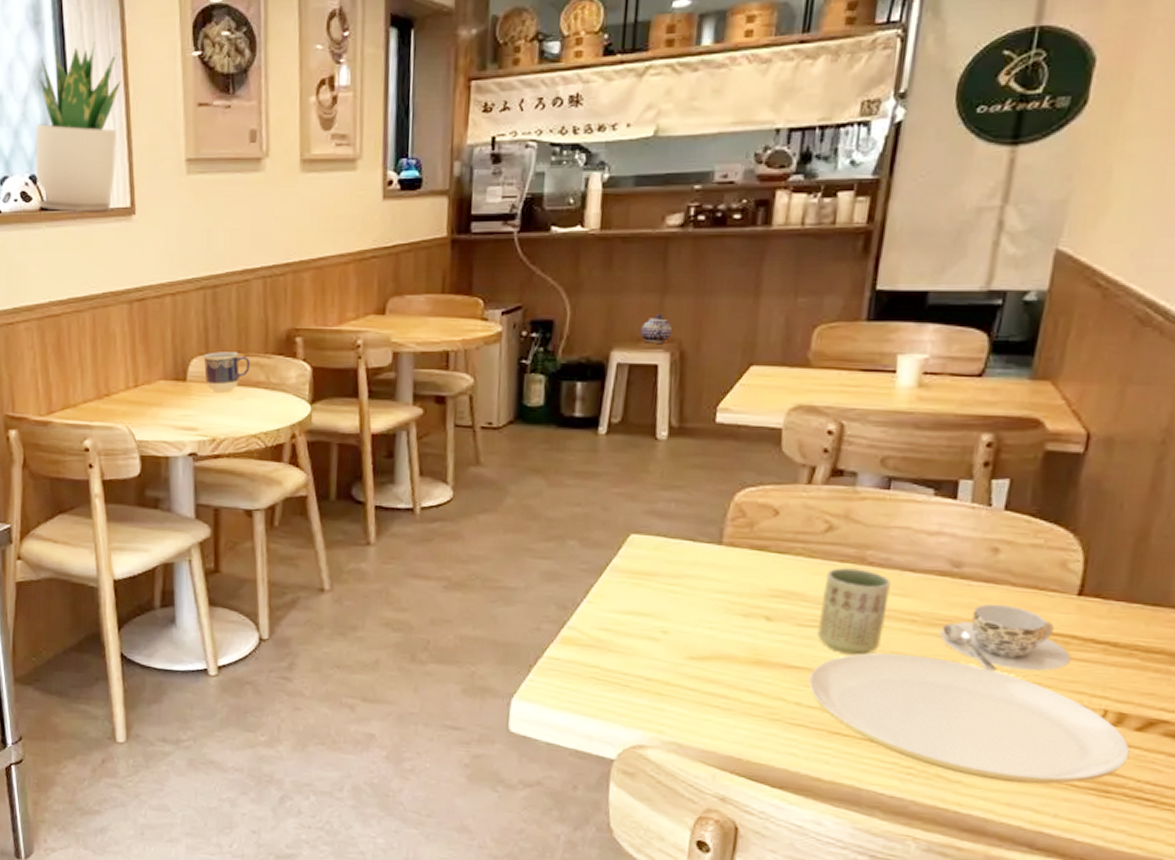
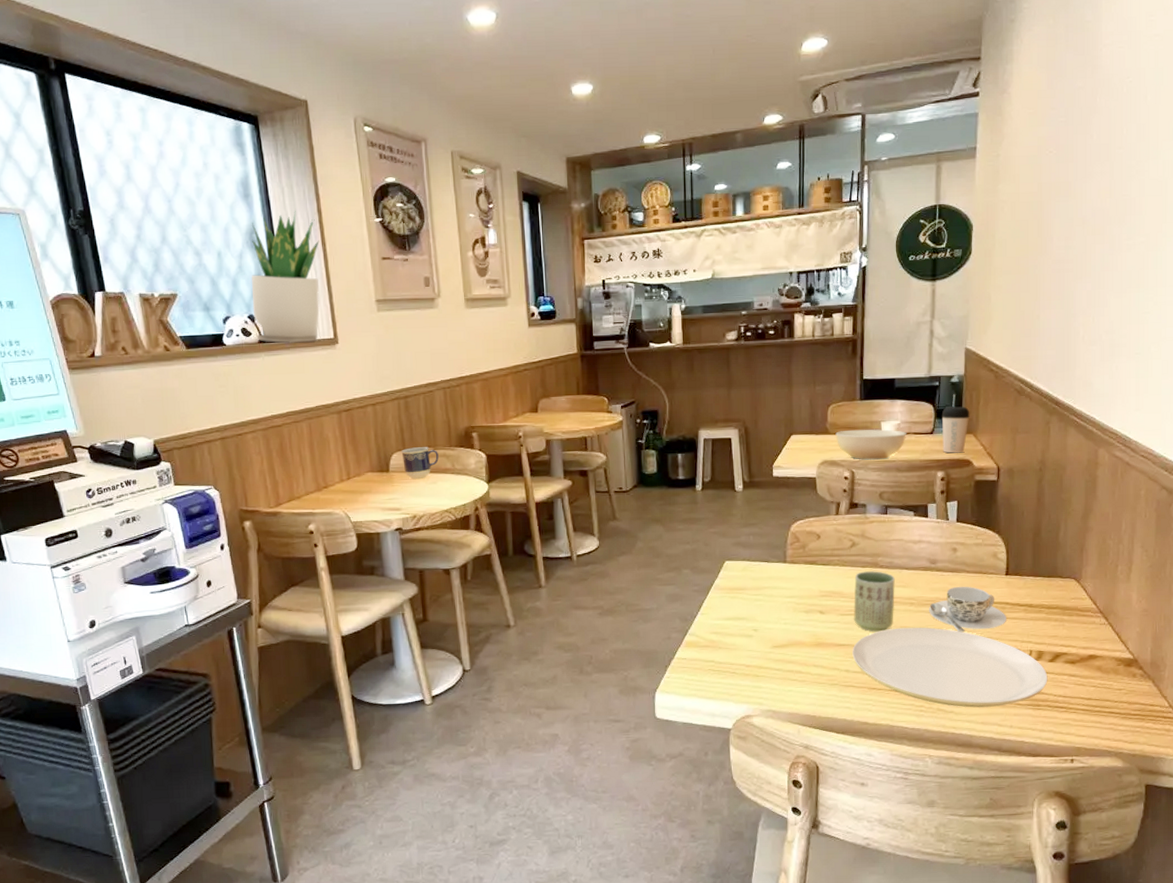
teapot: present [640,313,673,343] -> none [717,402,738,423]
bowl: none [820,363,939,410] -> present [835,429,907,460]
beverage cup: none [995,319,1050,408] -> present [941,394,970,453]

